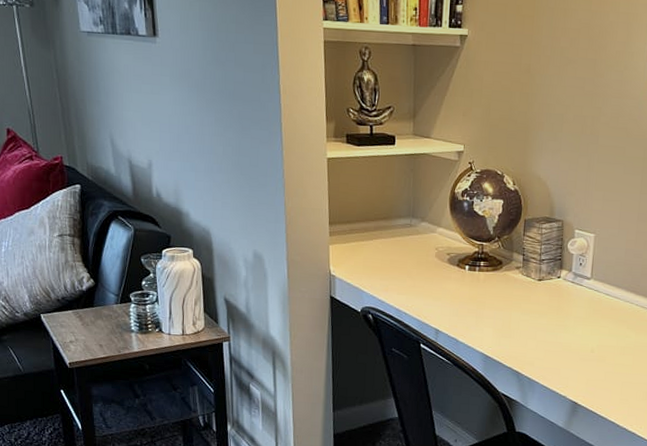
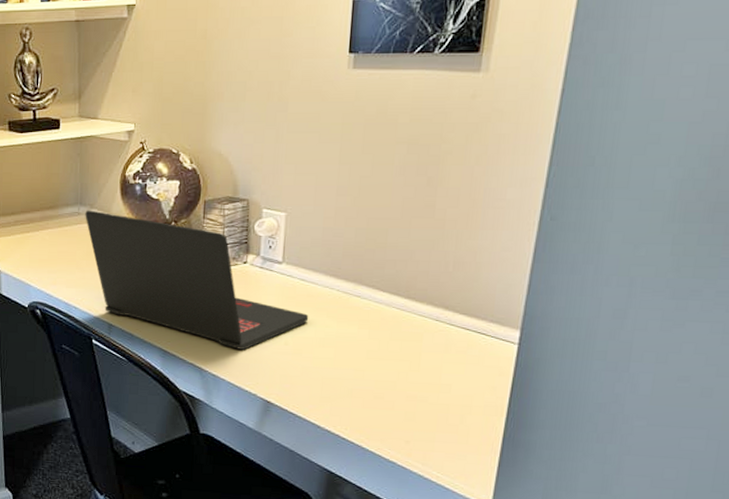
laptop: none [416,222,612,356] -> present [85,210,309,350]

